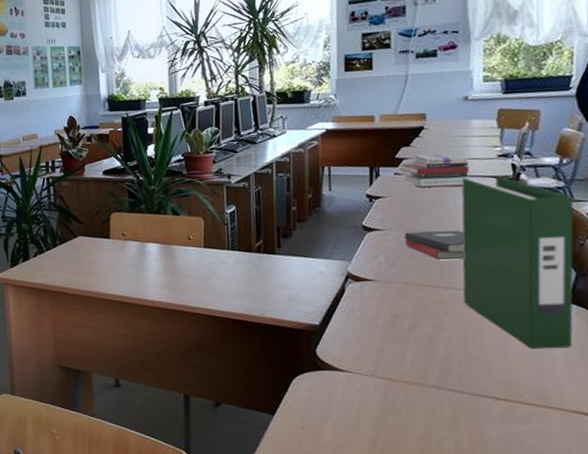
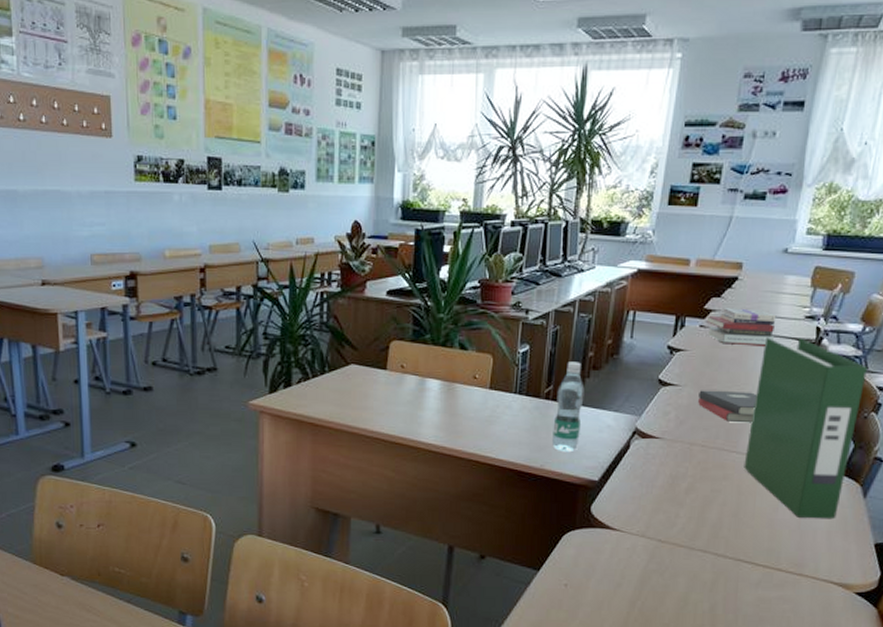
bottle: none [267,216,295,300] -> present [552,362,585,453]

